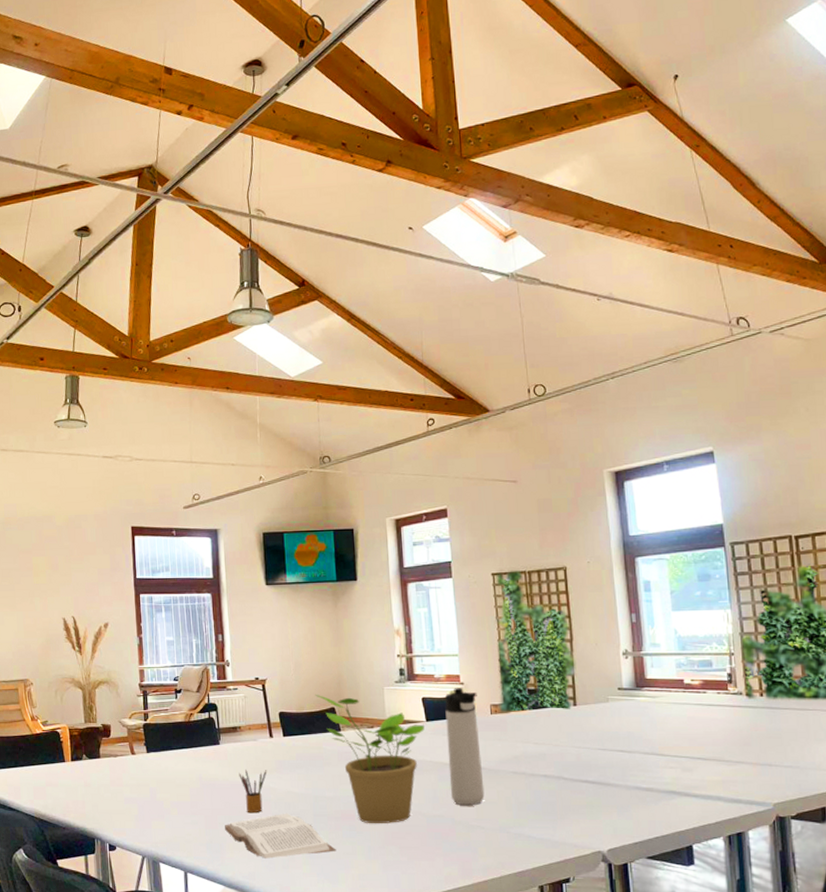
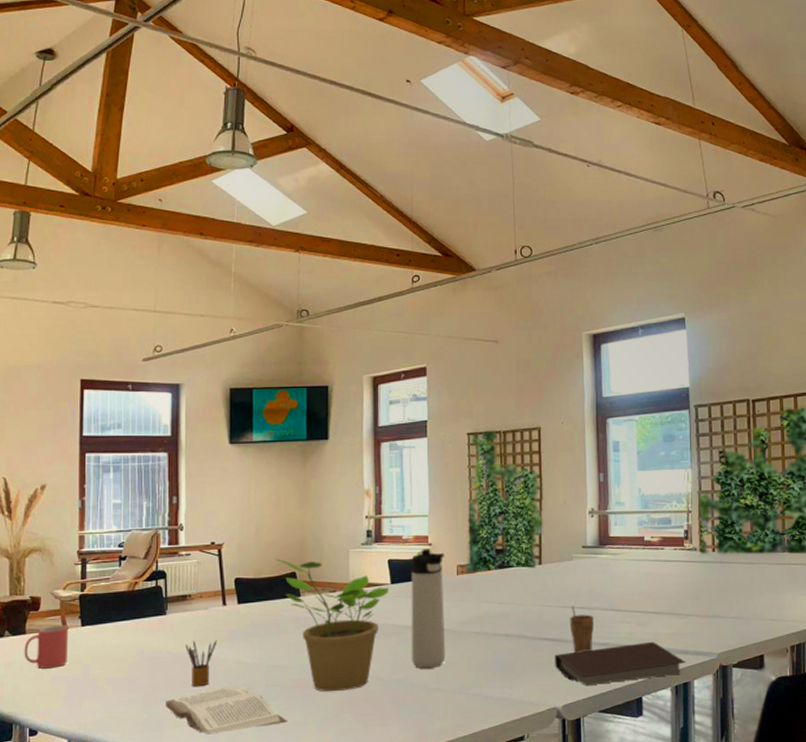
mug: none [99,751,137,790] -> present [24,625,69,669]
notebook: none [596,788,738,831] -> present [555,641,686,686]
cup: none [609,749,636,797] -> present [569,606,594,654]

